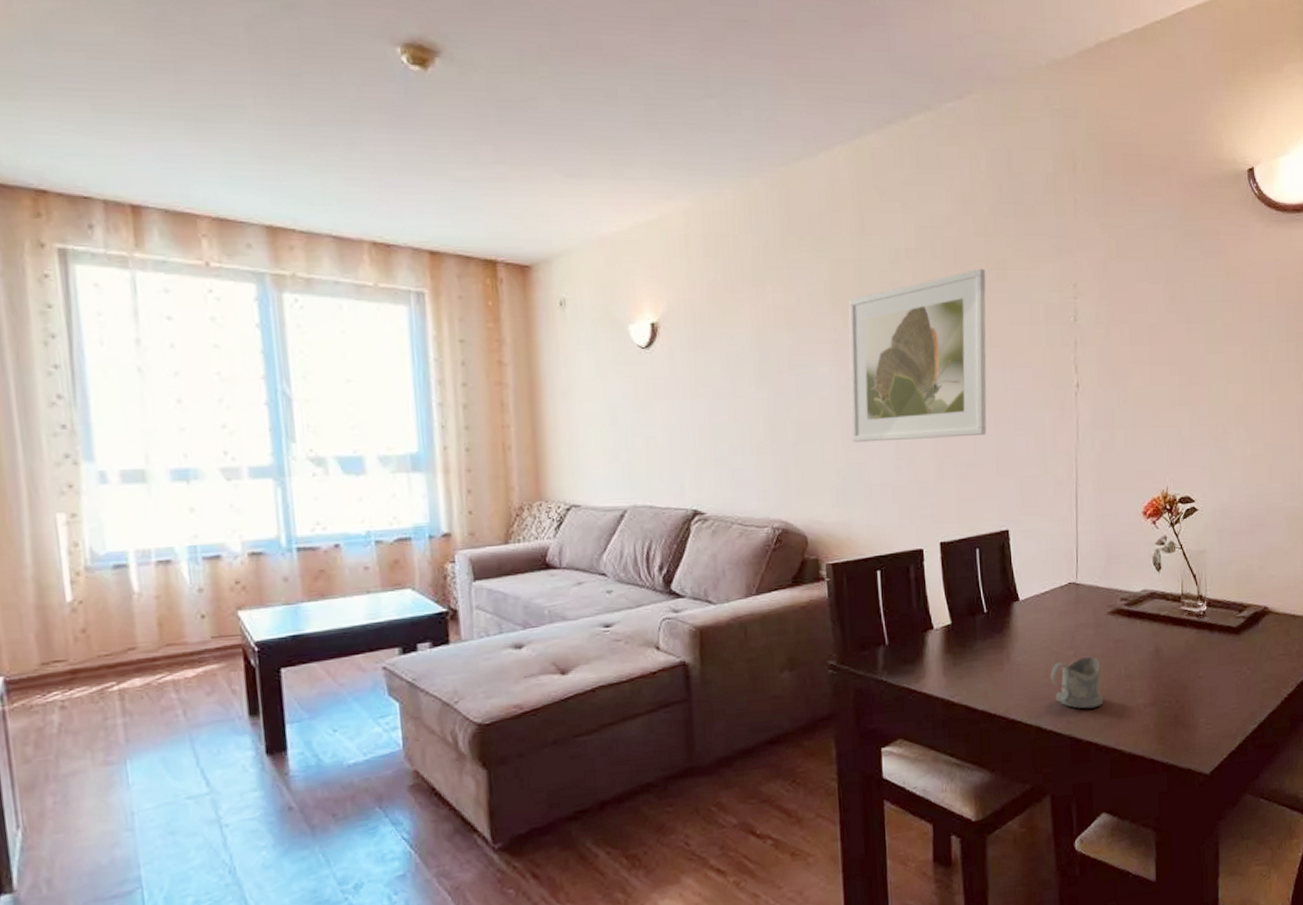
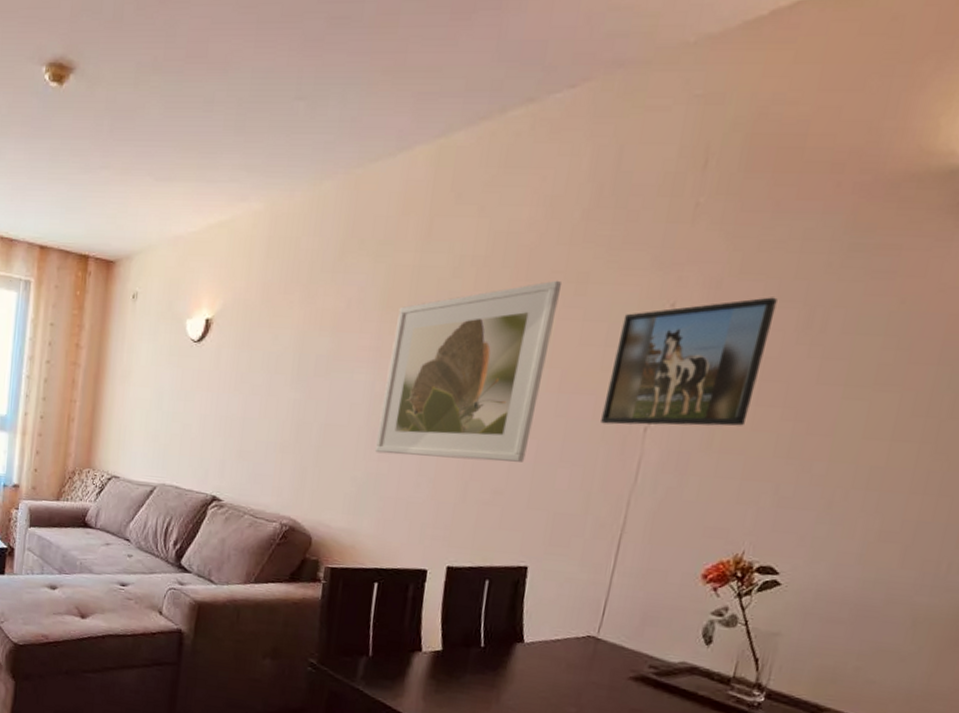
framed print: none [1040,275,1148,392] -> present [601,297,778,426]

